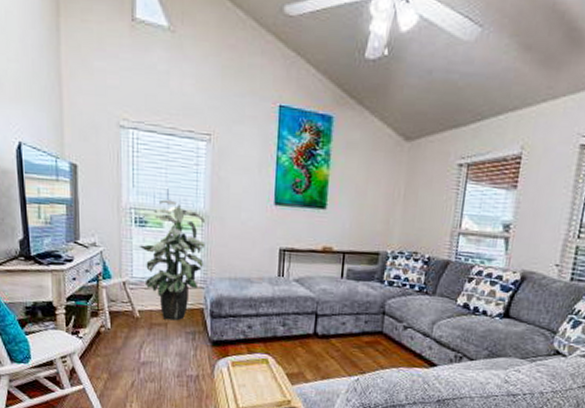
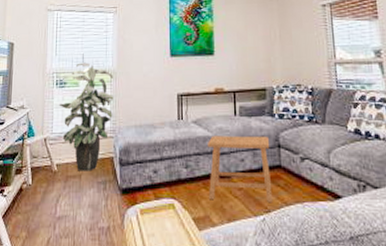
stool: none [305,296,375,366] -> present [208,135,273,203]

